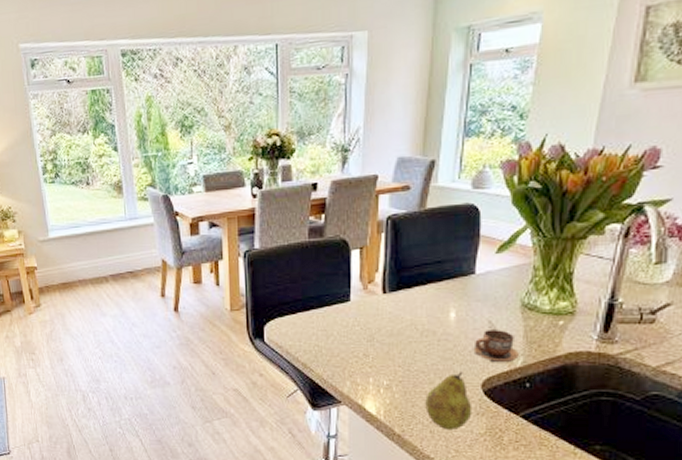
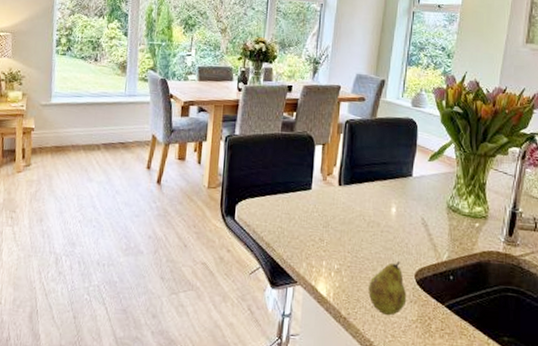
cup: present [473,330,519,363] -> none [409,226,445,257]

